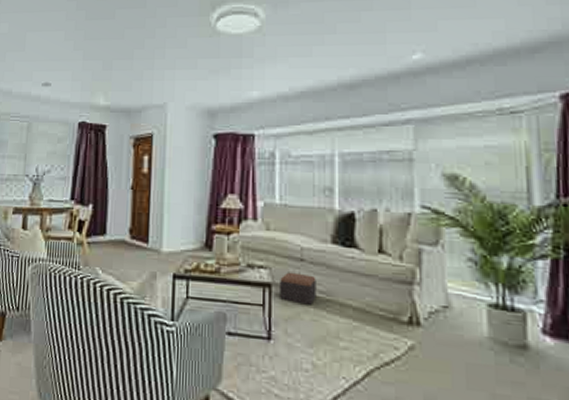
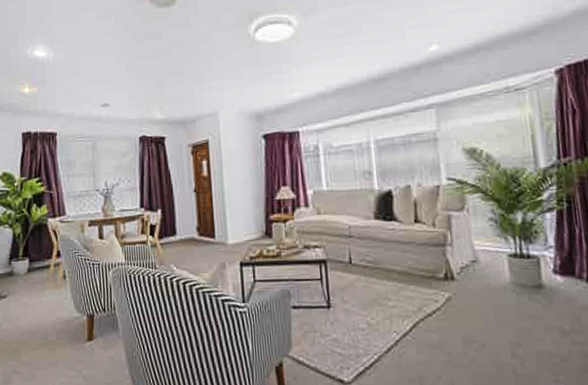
footstool: present [280,272,316,305] -> none [333,248,366,275]

